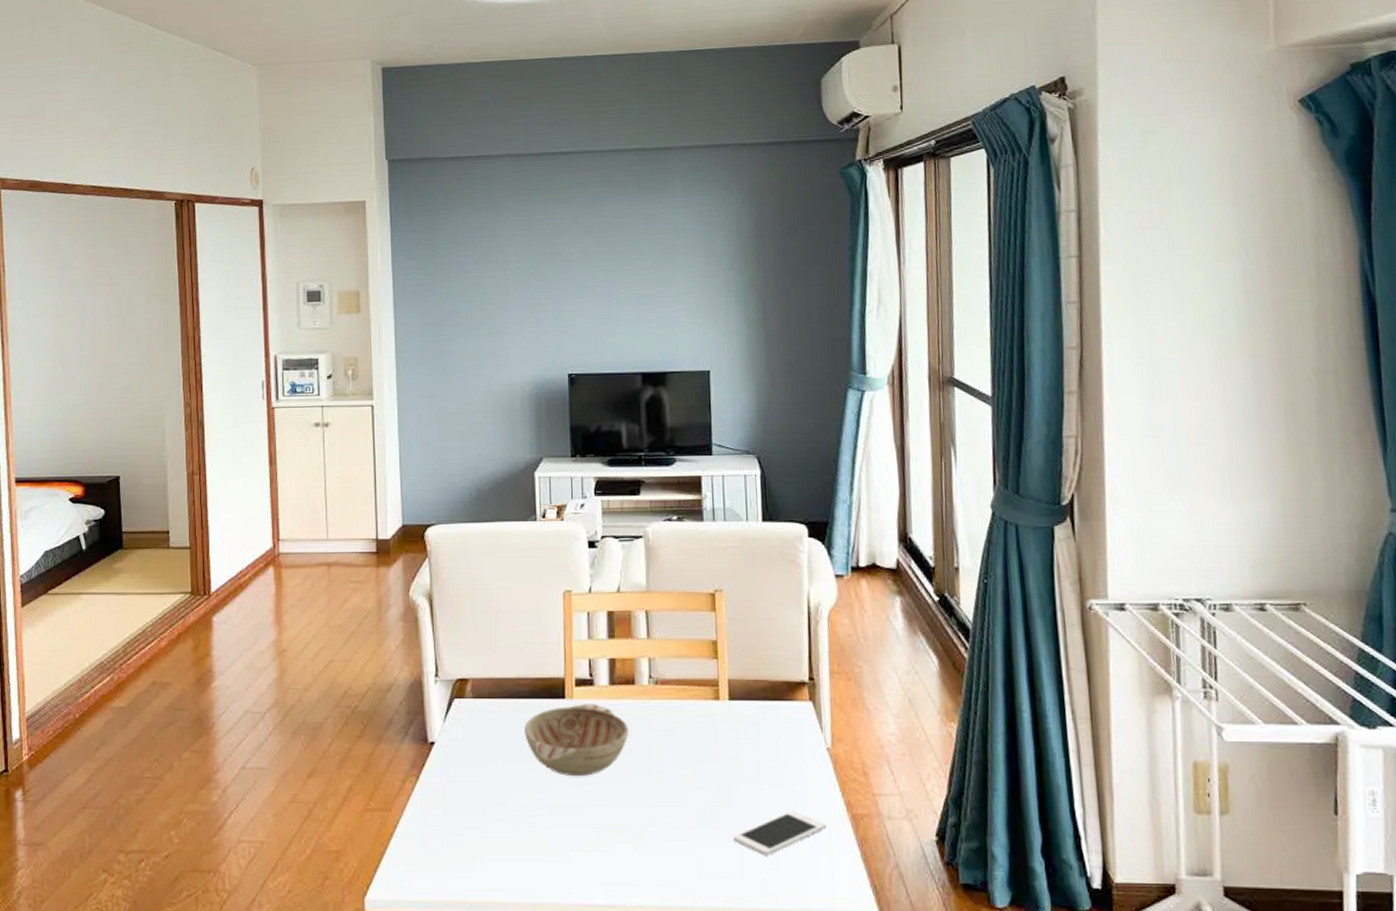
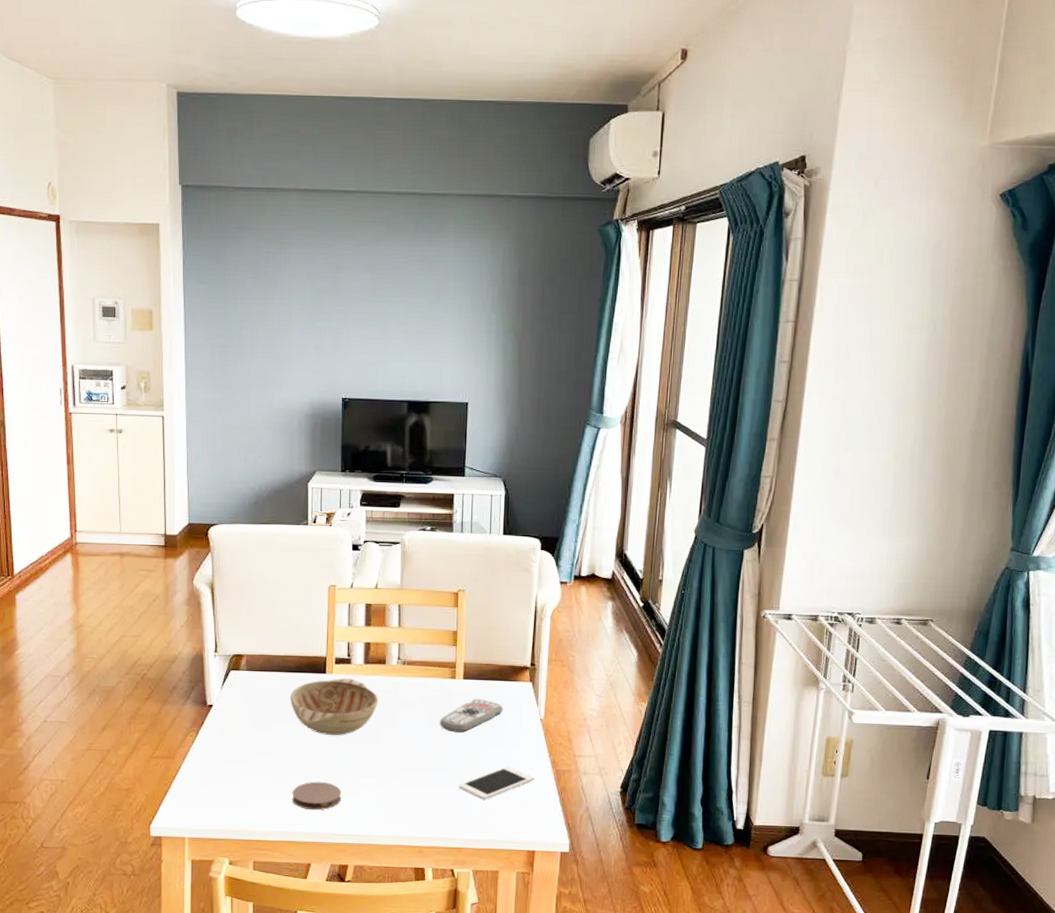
coaster: none [531,836,591,874] -> present [292,781,342,811]
remote control: none [703,725,780,768] -> present [439,699,503,733]

